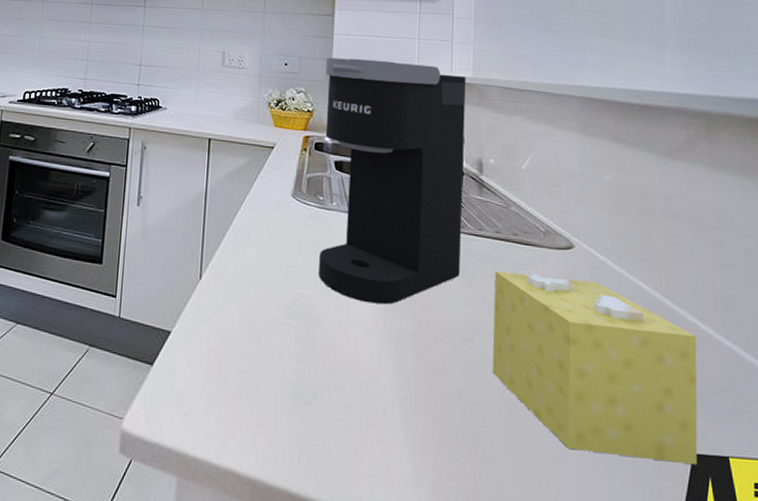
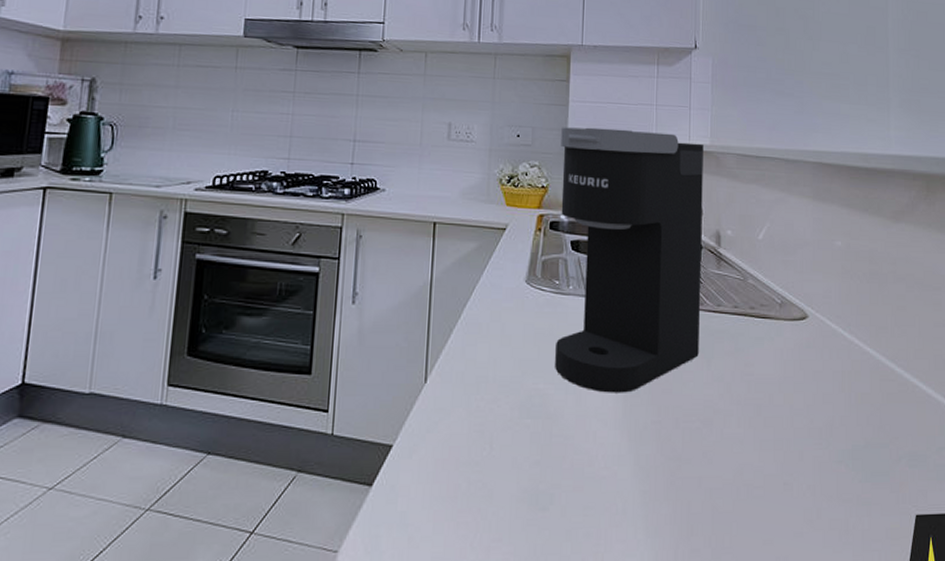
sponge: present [492,271,697,466] -> none [731,347,920,526]

